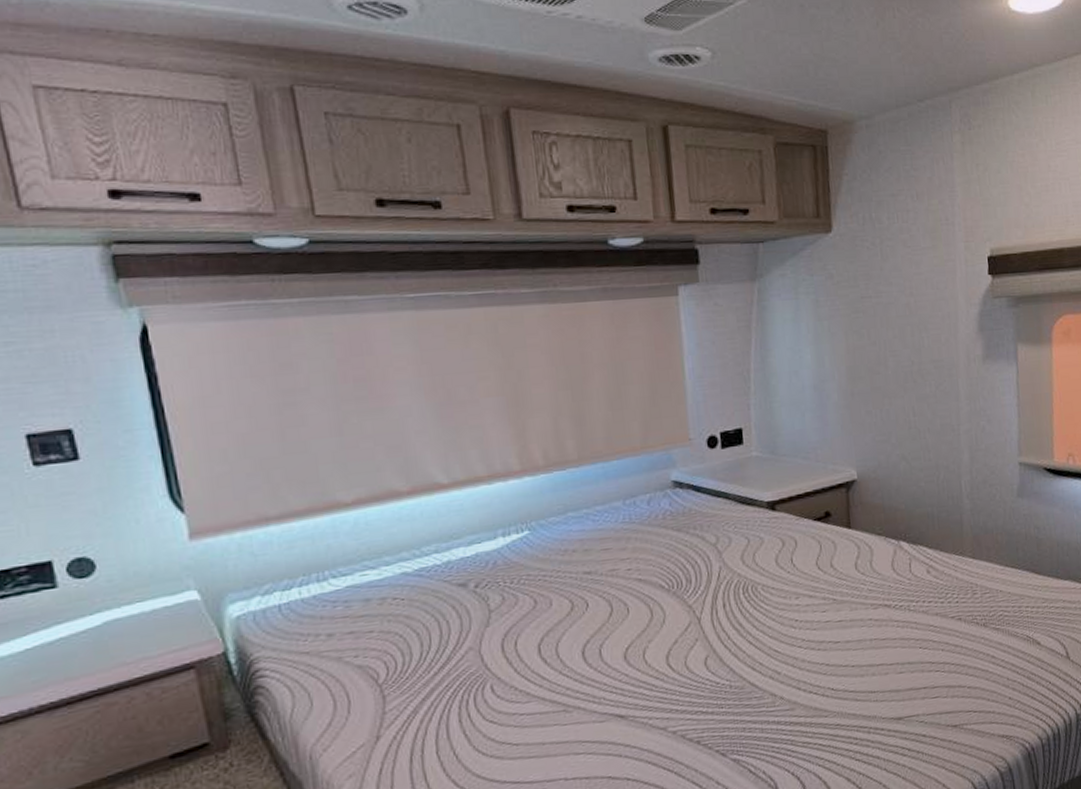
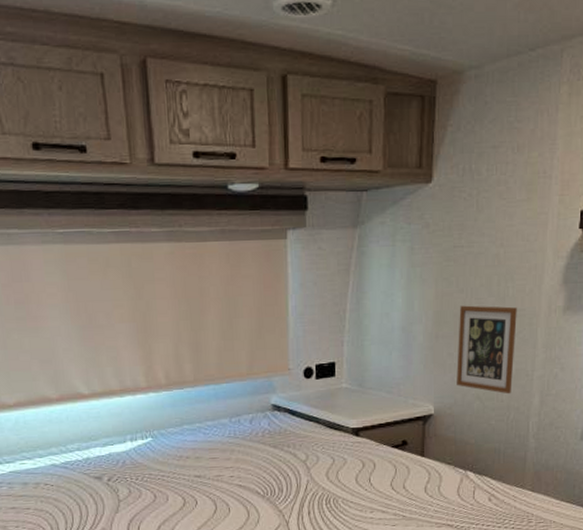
picture frame: none [874,358,939,452] -> present [457,305,517,394]

